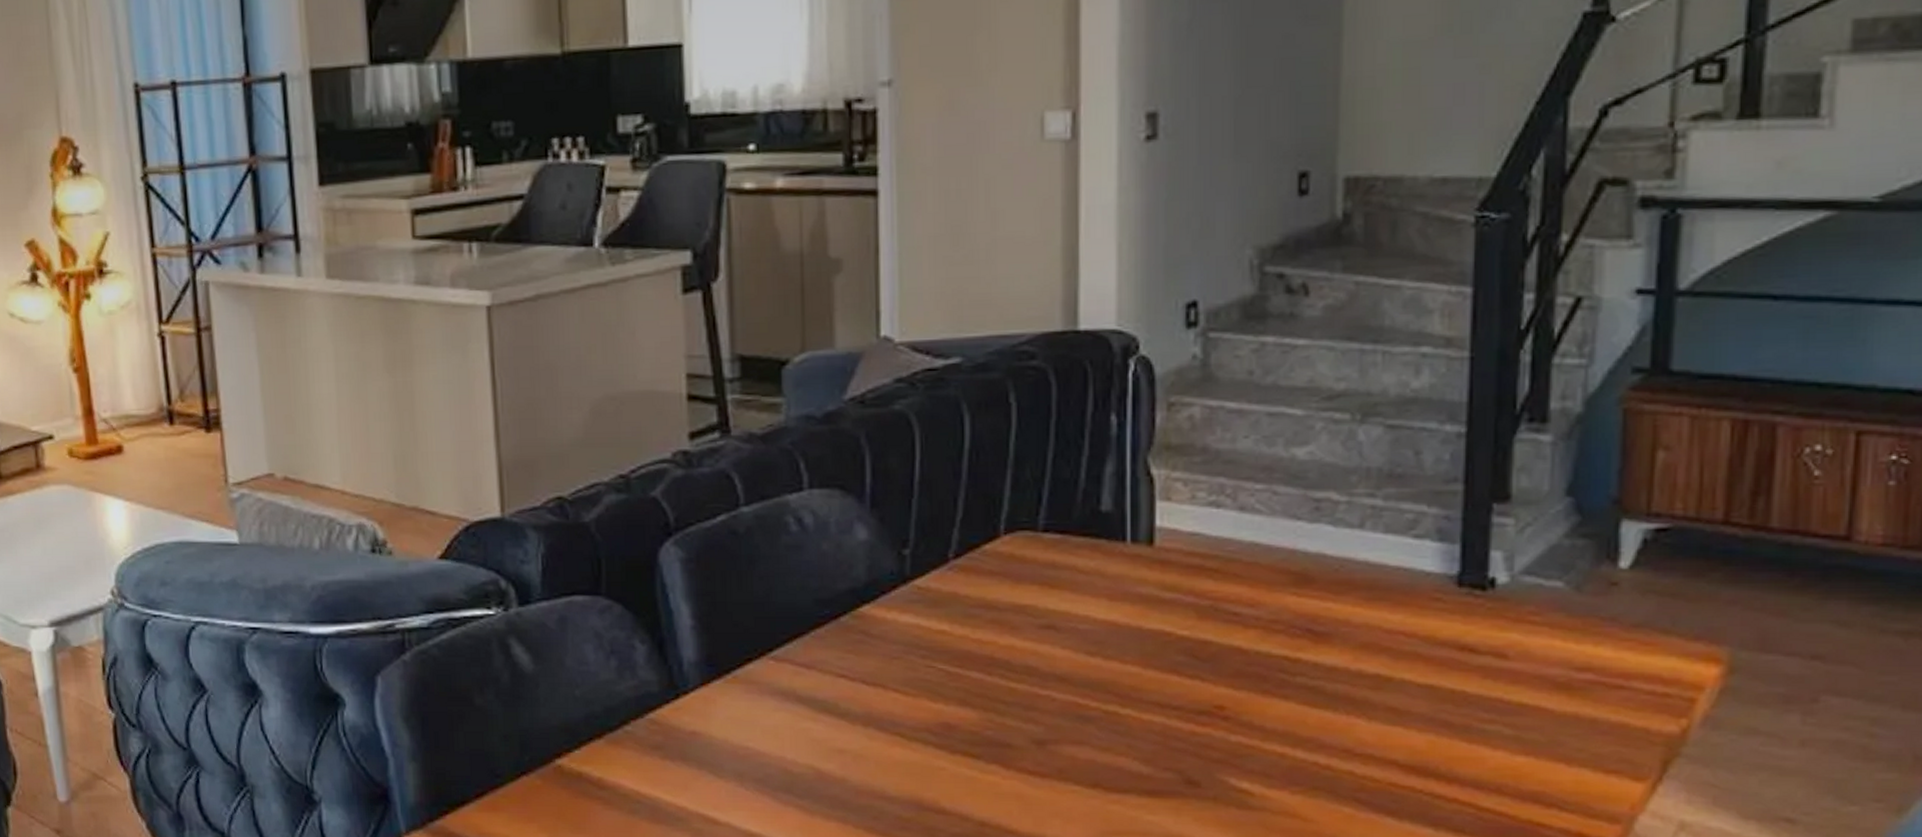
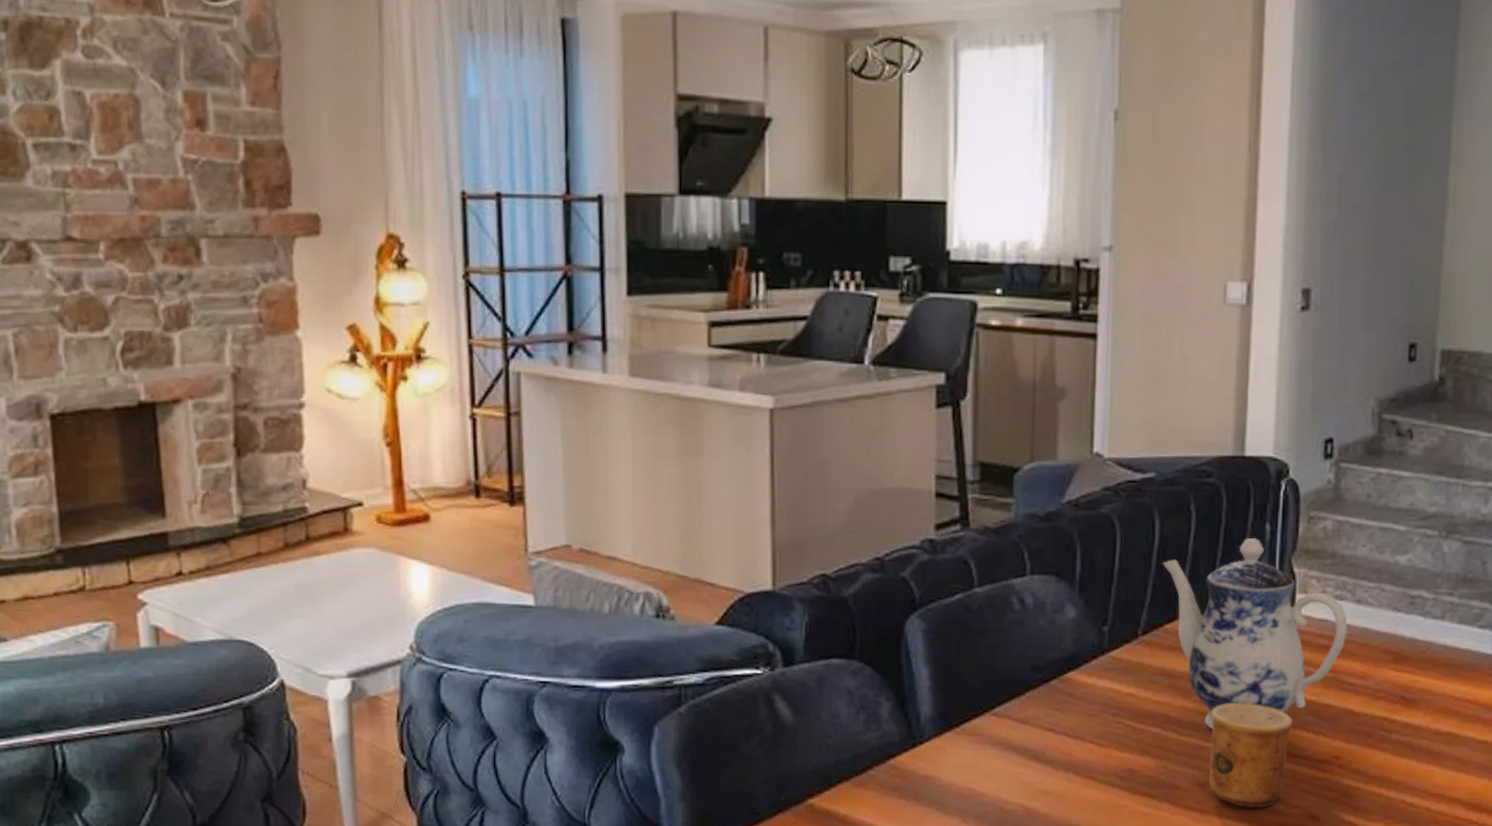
teapot: none [976,432,1229,673] -> present [1162,537,1348,729]
cup: none [1049,640,1159,772] -> present [1208,703,1293,808]

